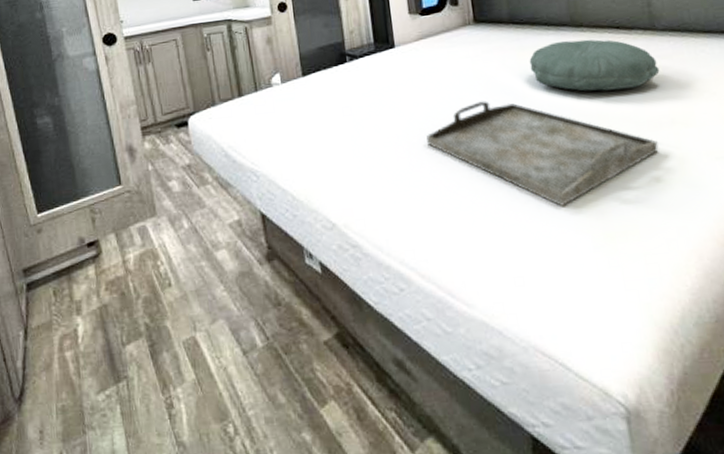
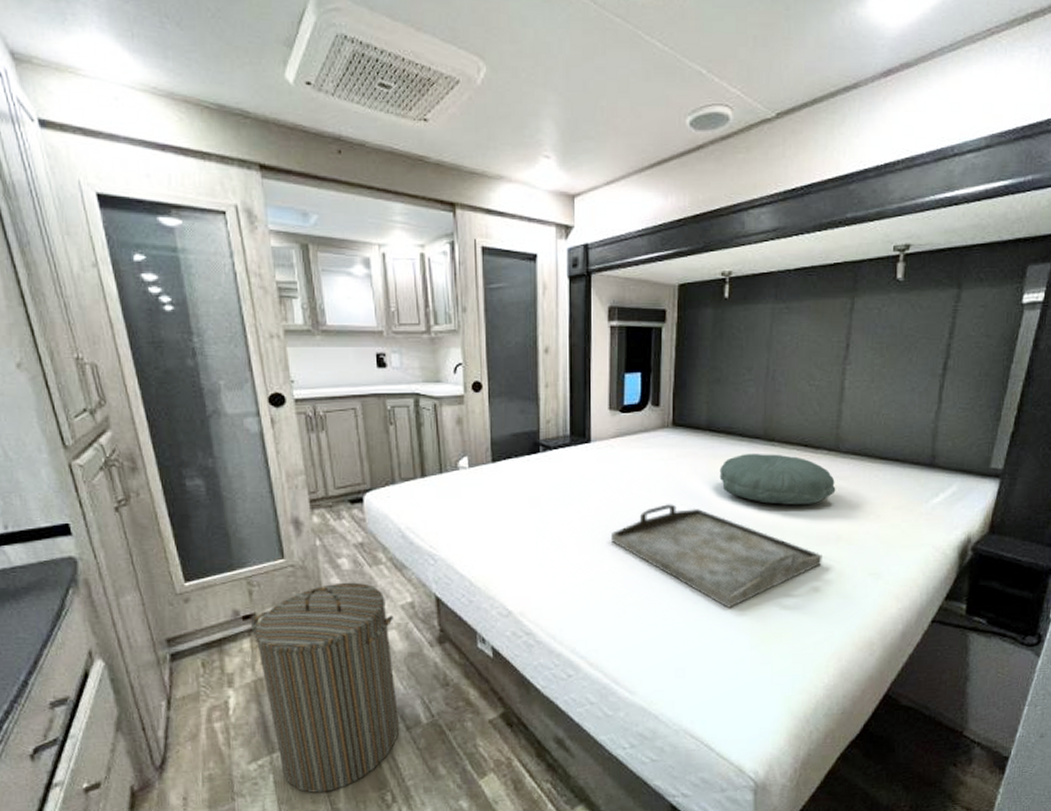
laundry hamper: none [95,203,236,425] -> present [251,582,400,793]

